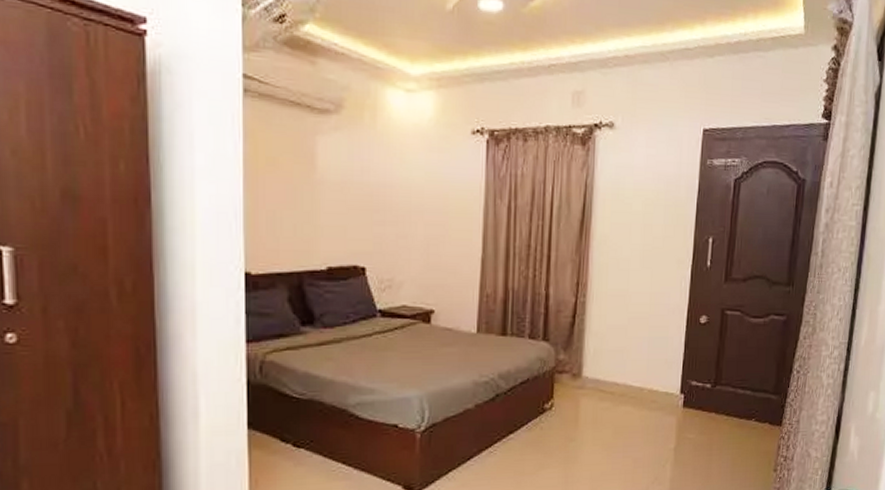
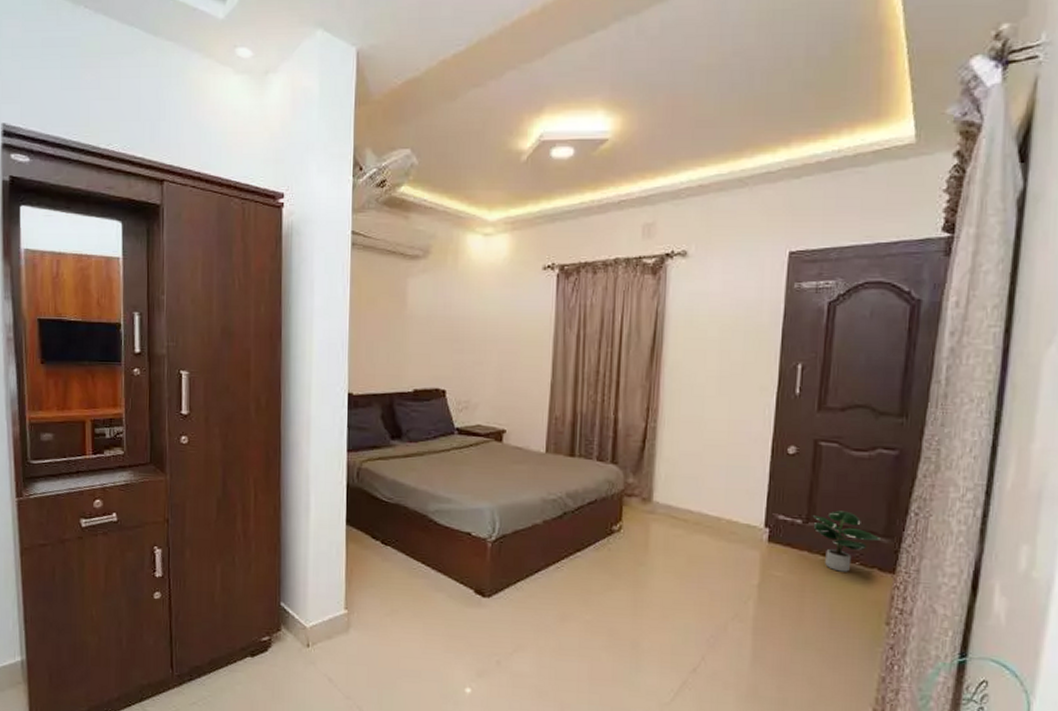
potted plant: none [719,373,771,429] -> present [812,510,881,572]

